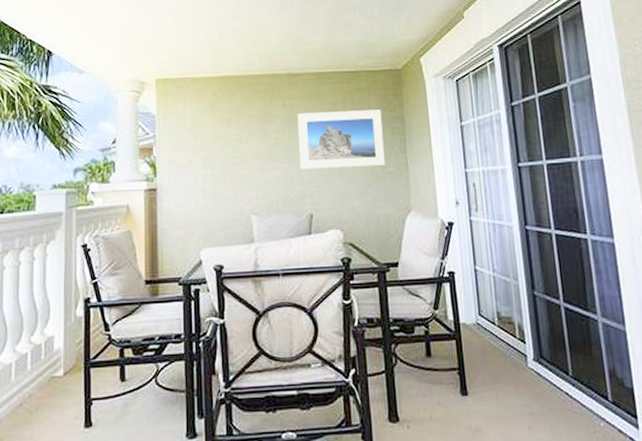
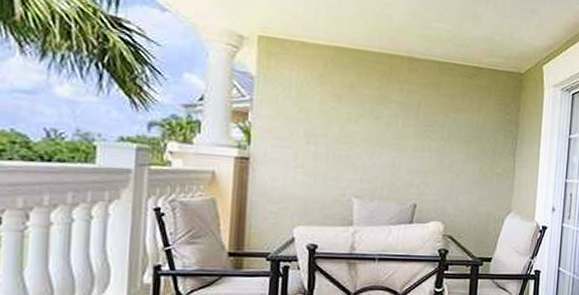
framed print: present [297,109,385,169] -> none [409,101,498,166]

